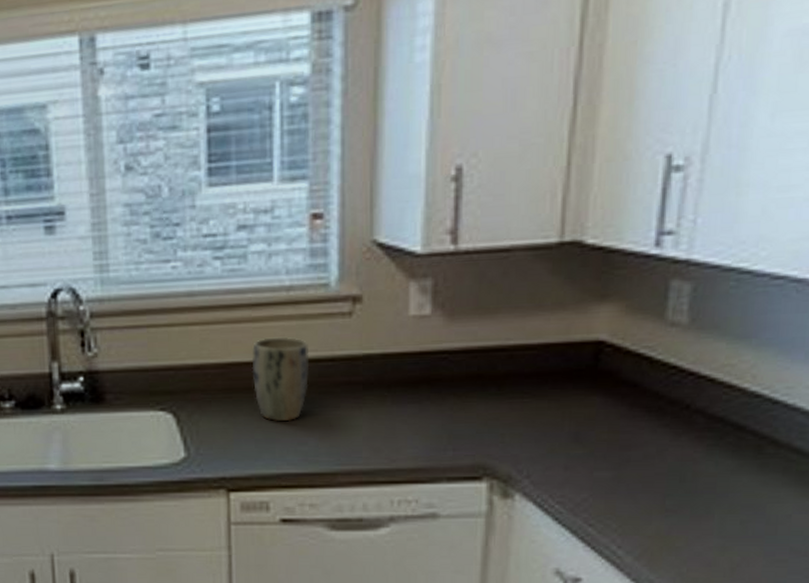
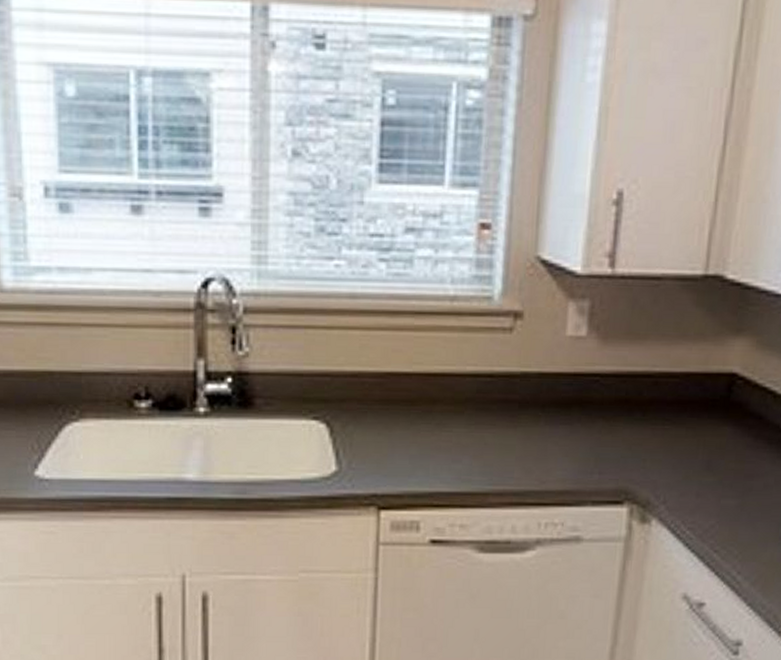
plant pot: present [251,337,309,422] -> none [410,348,468,438]

